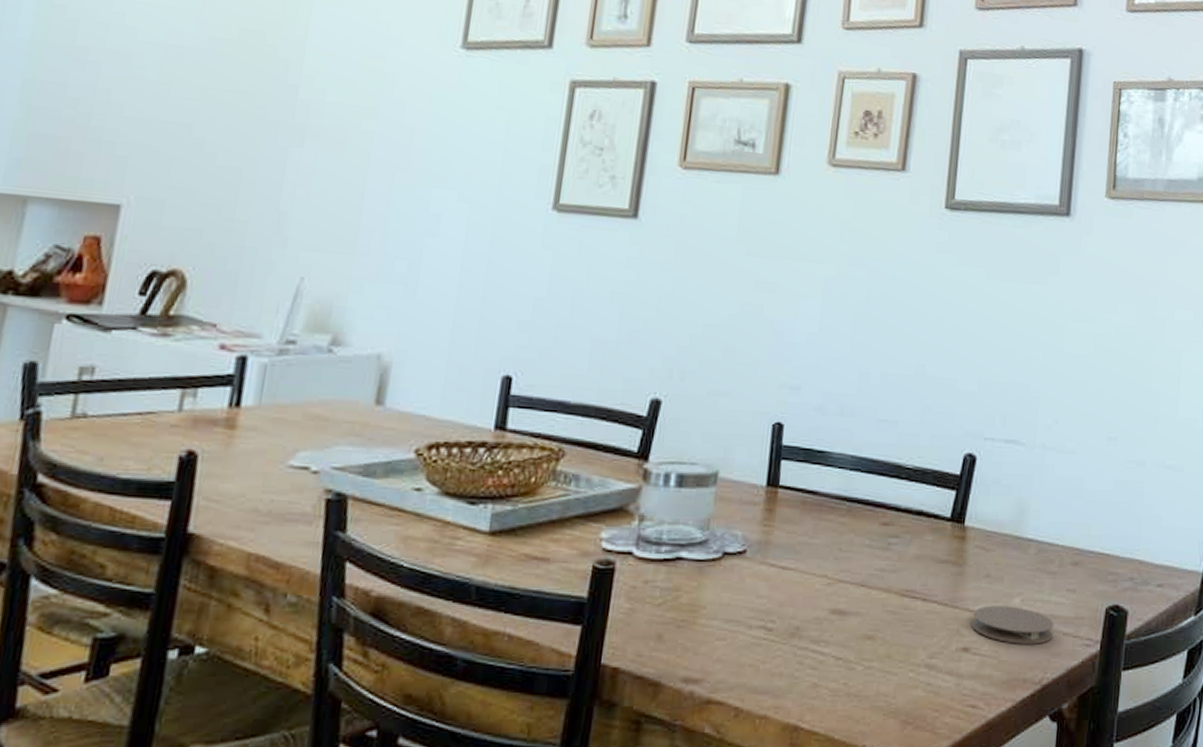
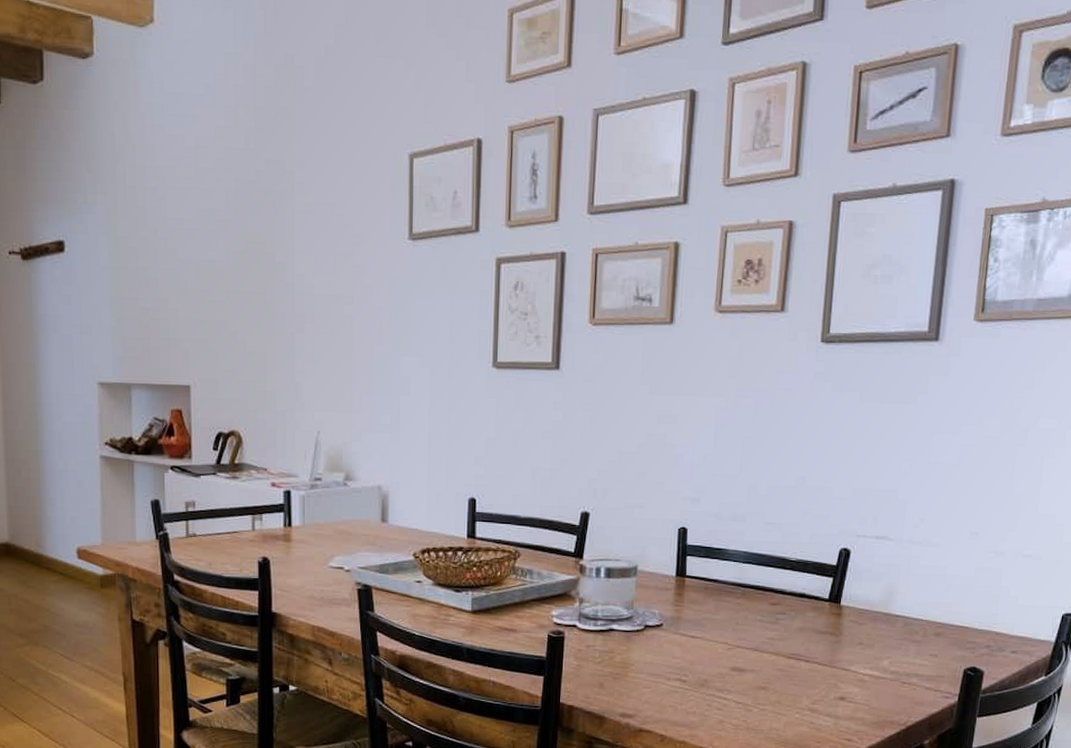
coaster: present [972,605,1055,644] -> none [847,666,918,696]

